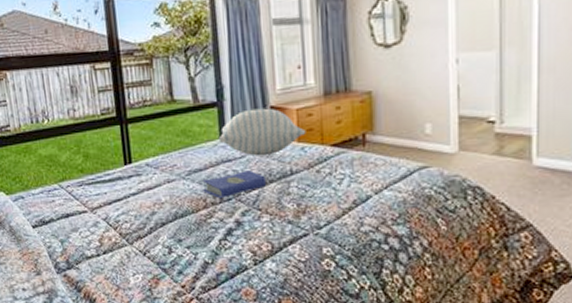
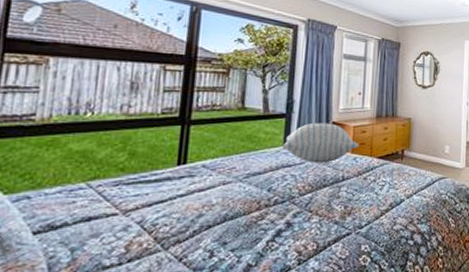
hardcover book: present [202,169,266,198] -> none [258,174,320,200]

